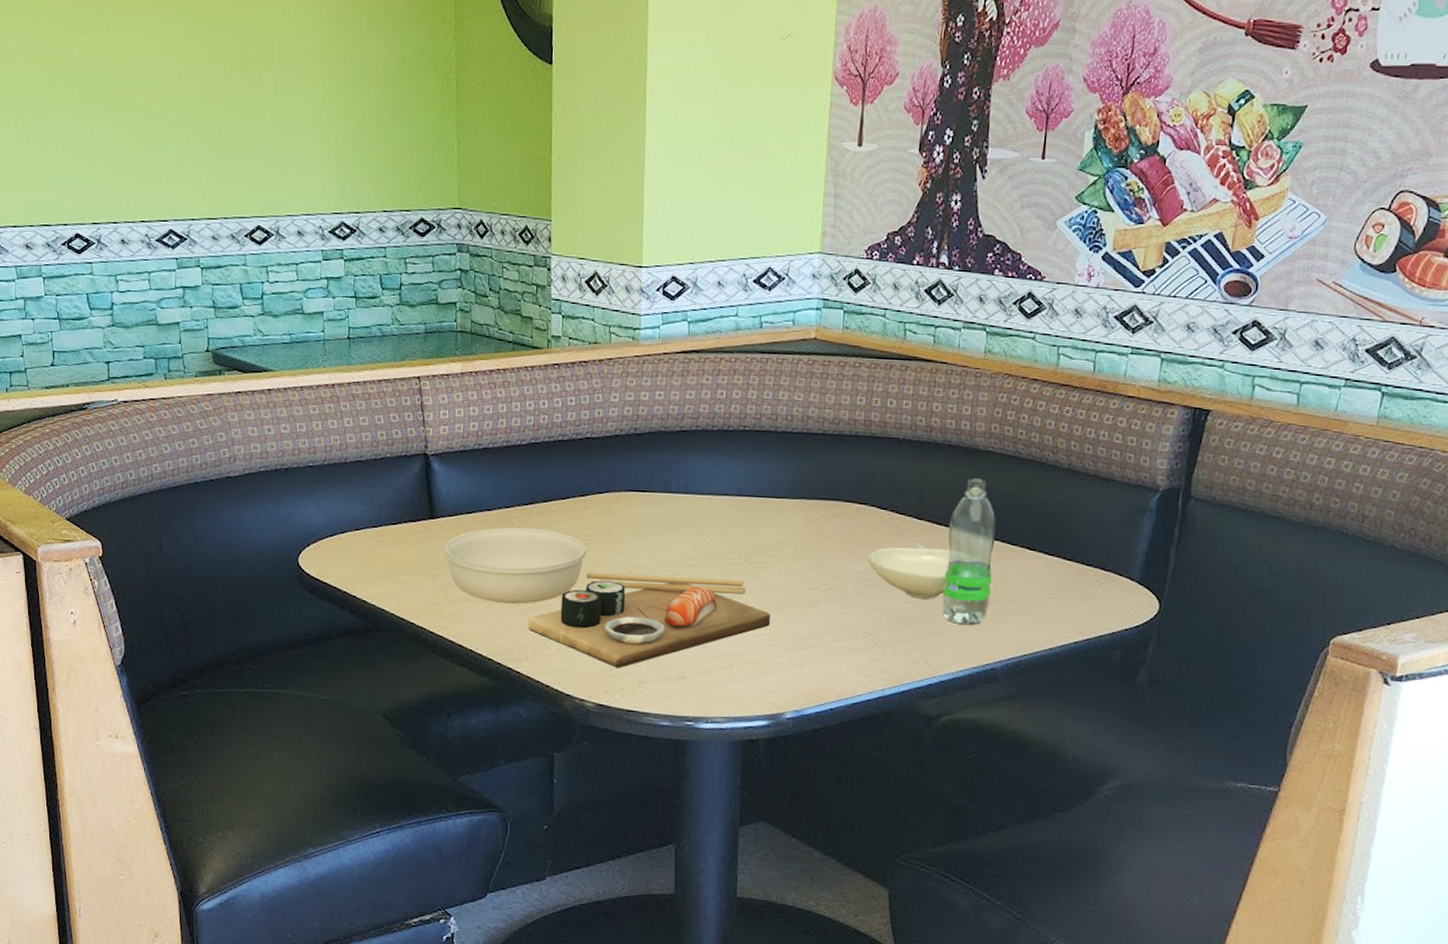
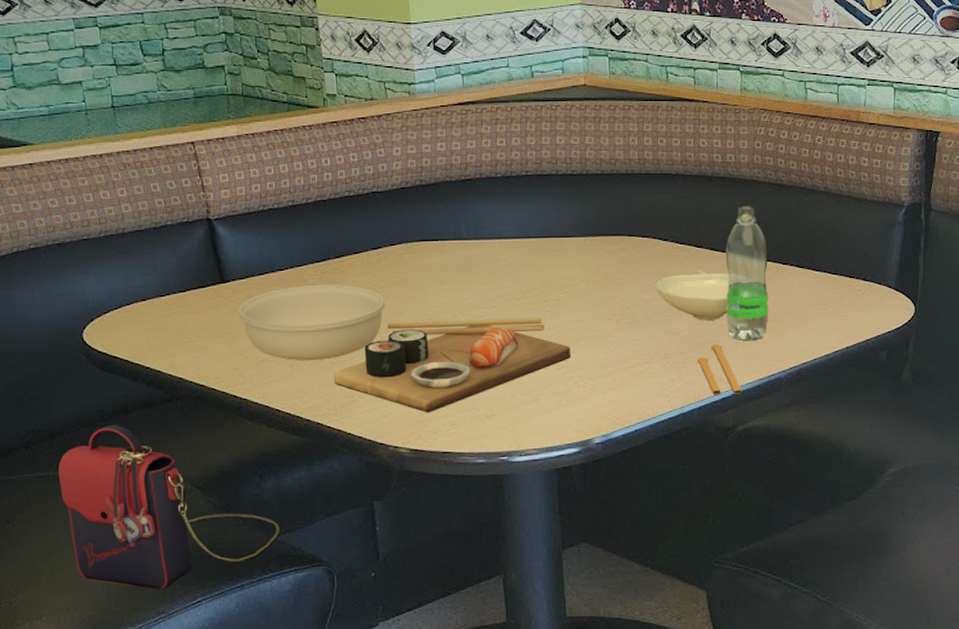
handbag: none [263,649,461,816] -> present [58,425,280,589]
chopsticks: none [905,624,951,683] -> present [697,343,742,395]

